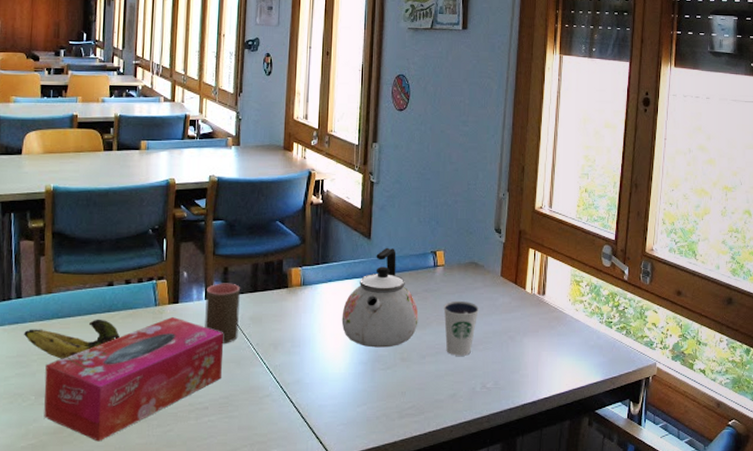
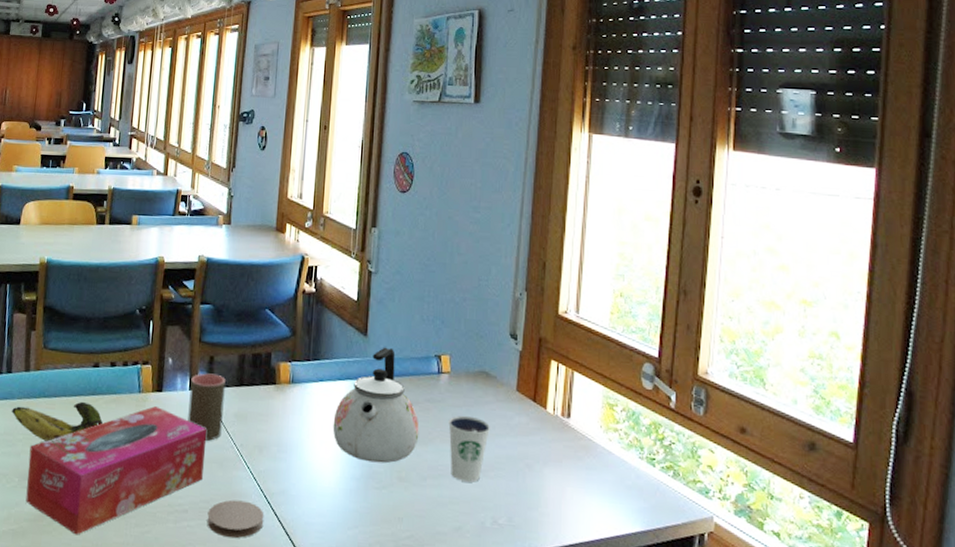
coaster: none [227,393,281,427] -> present [207,499,264,538]

